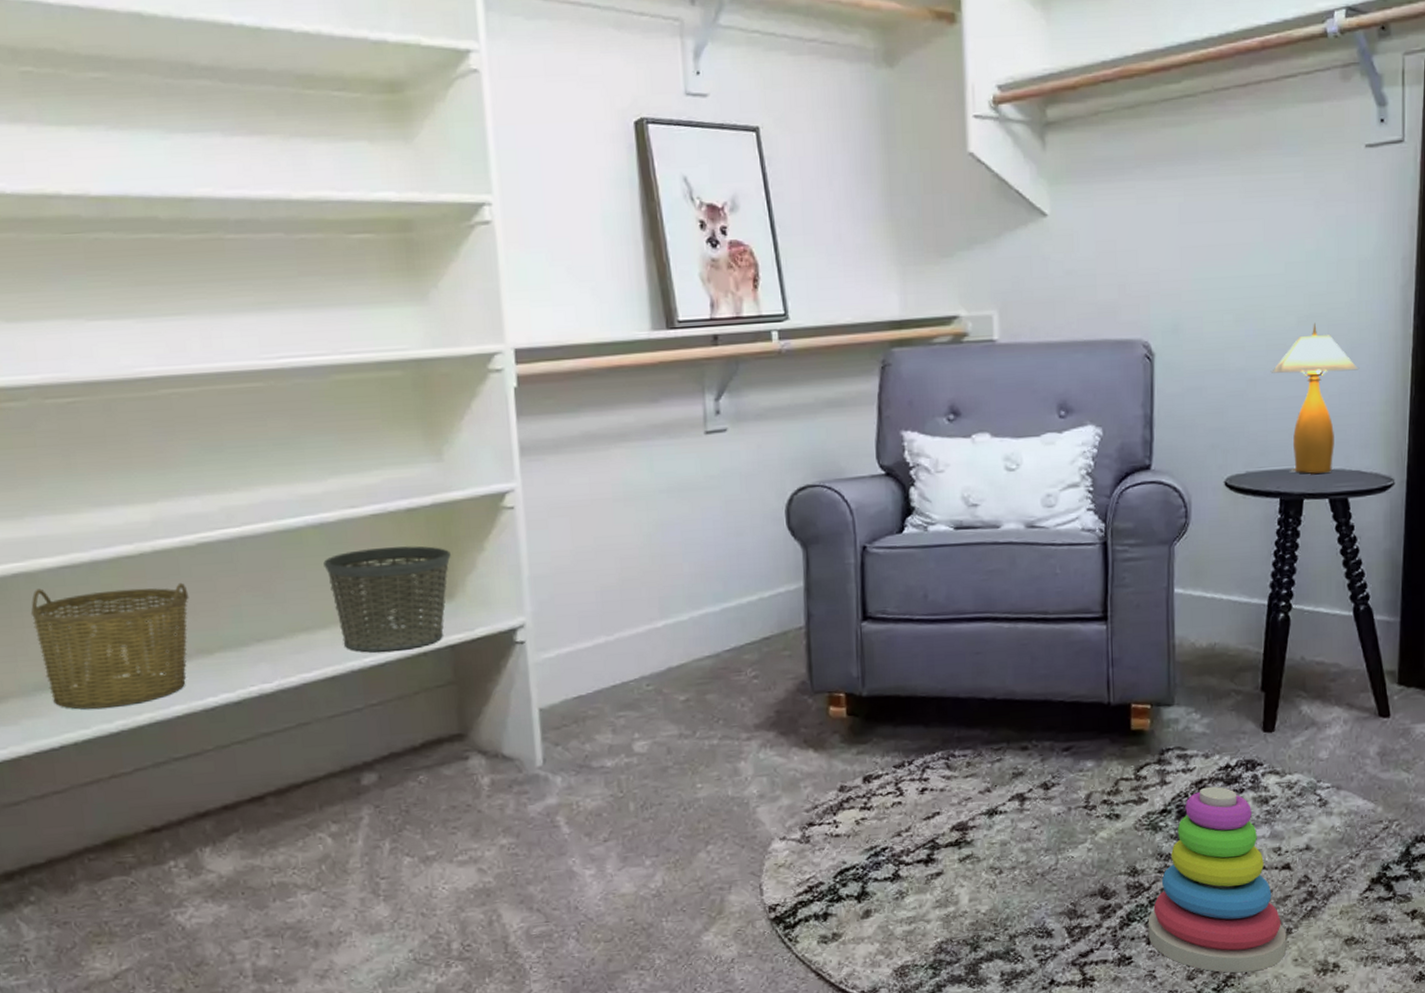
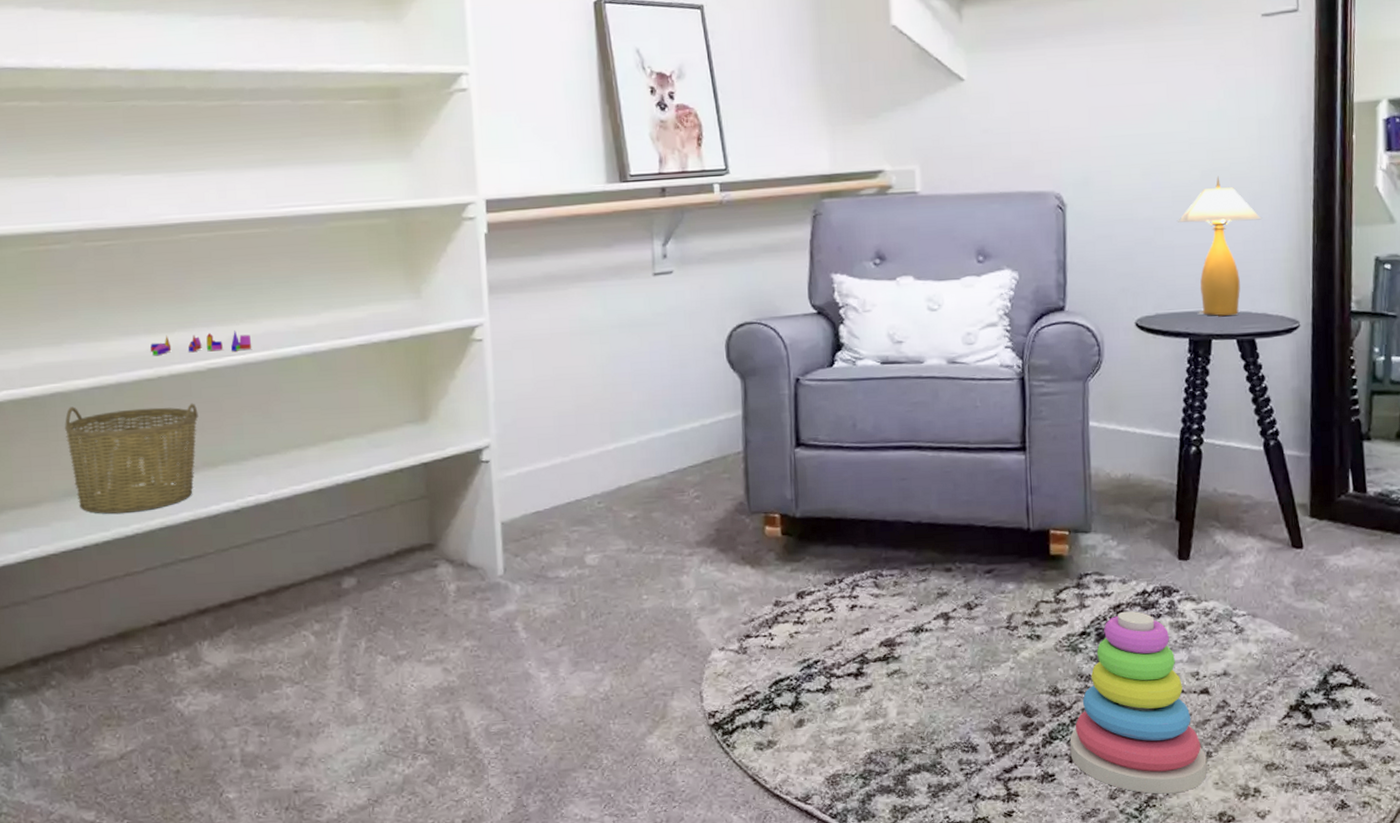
toy blocks: none [128,499,249,530] -> present [150,330,252,356]
basket: present [323,546,451,652] -> none [315,373,426,468]

